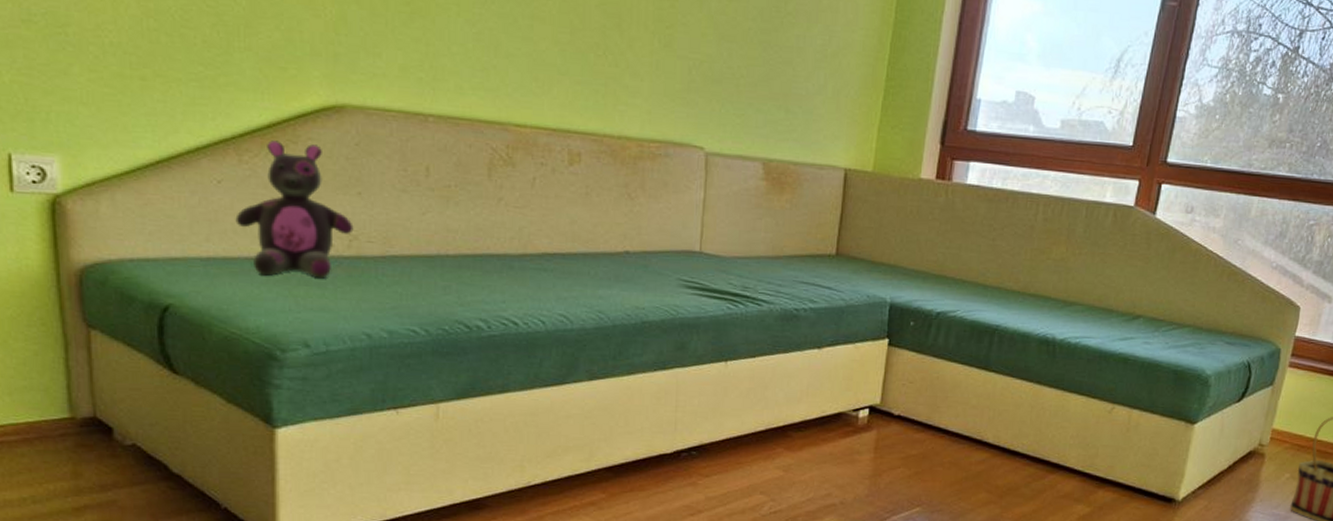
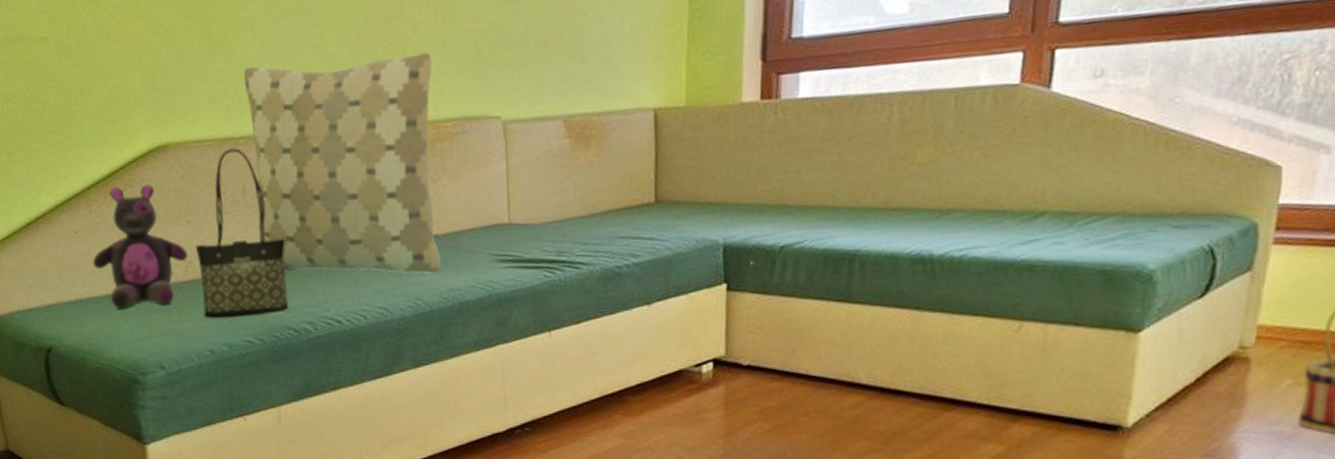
tote bag: none [363,124,468,306] -> present [195,148,289,319]
pillow: none [437,43,644,289] -> present [243,52,443,274]

